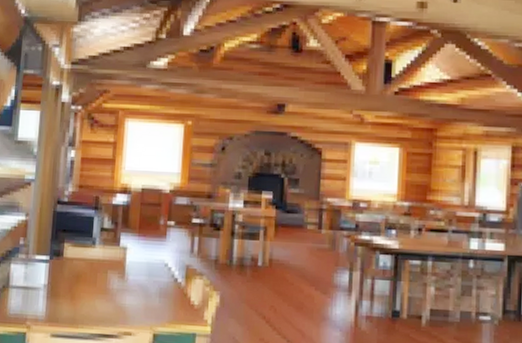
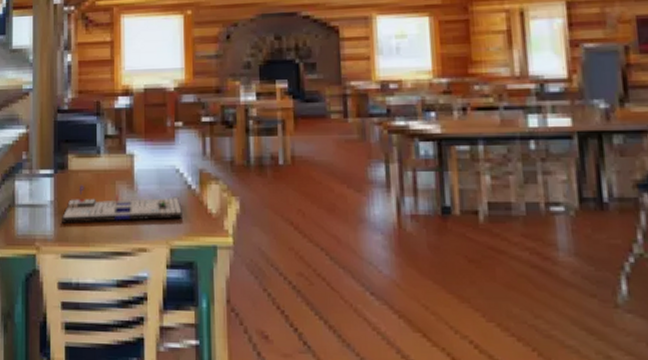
board game: none [53,272,167,308] -> present [62,185,182,223]

